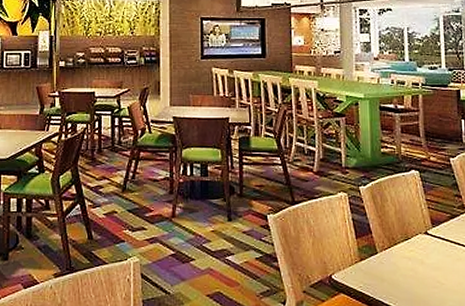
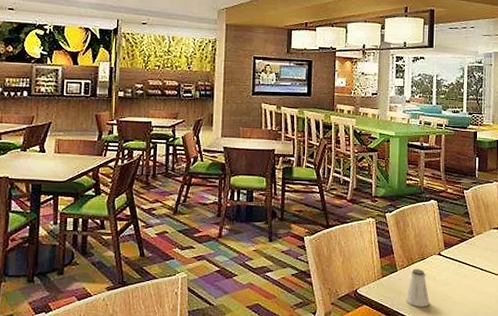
saltshaker: none [389,251,419,295] -> present [405,269,430,307]

